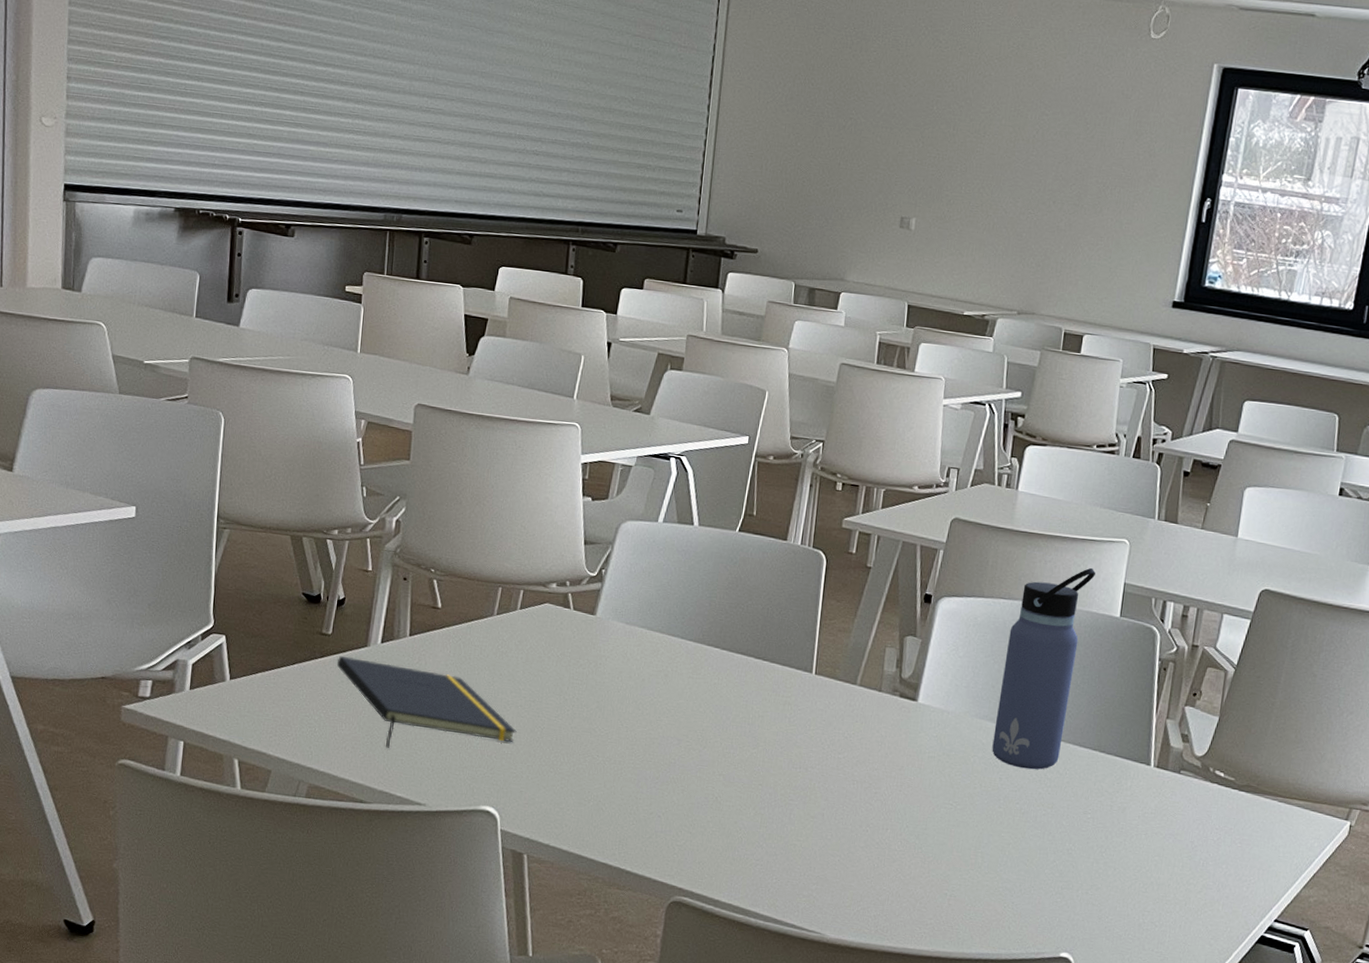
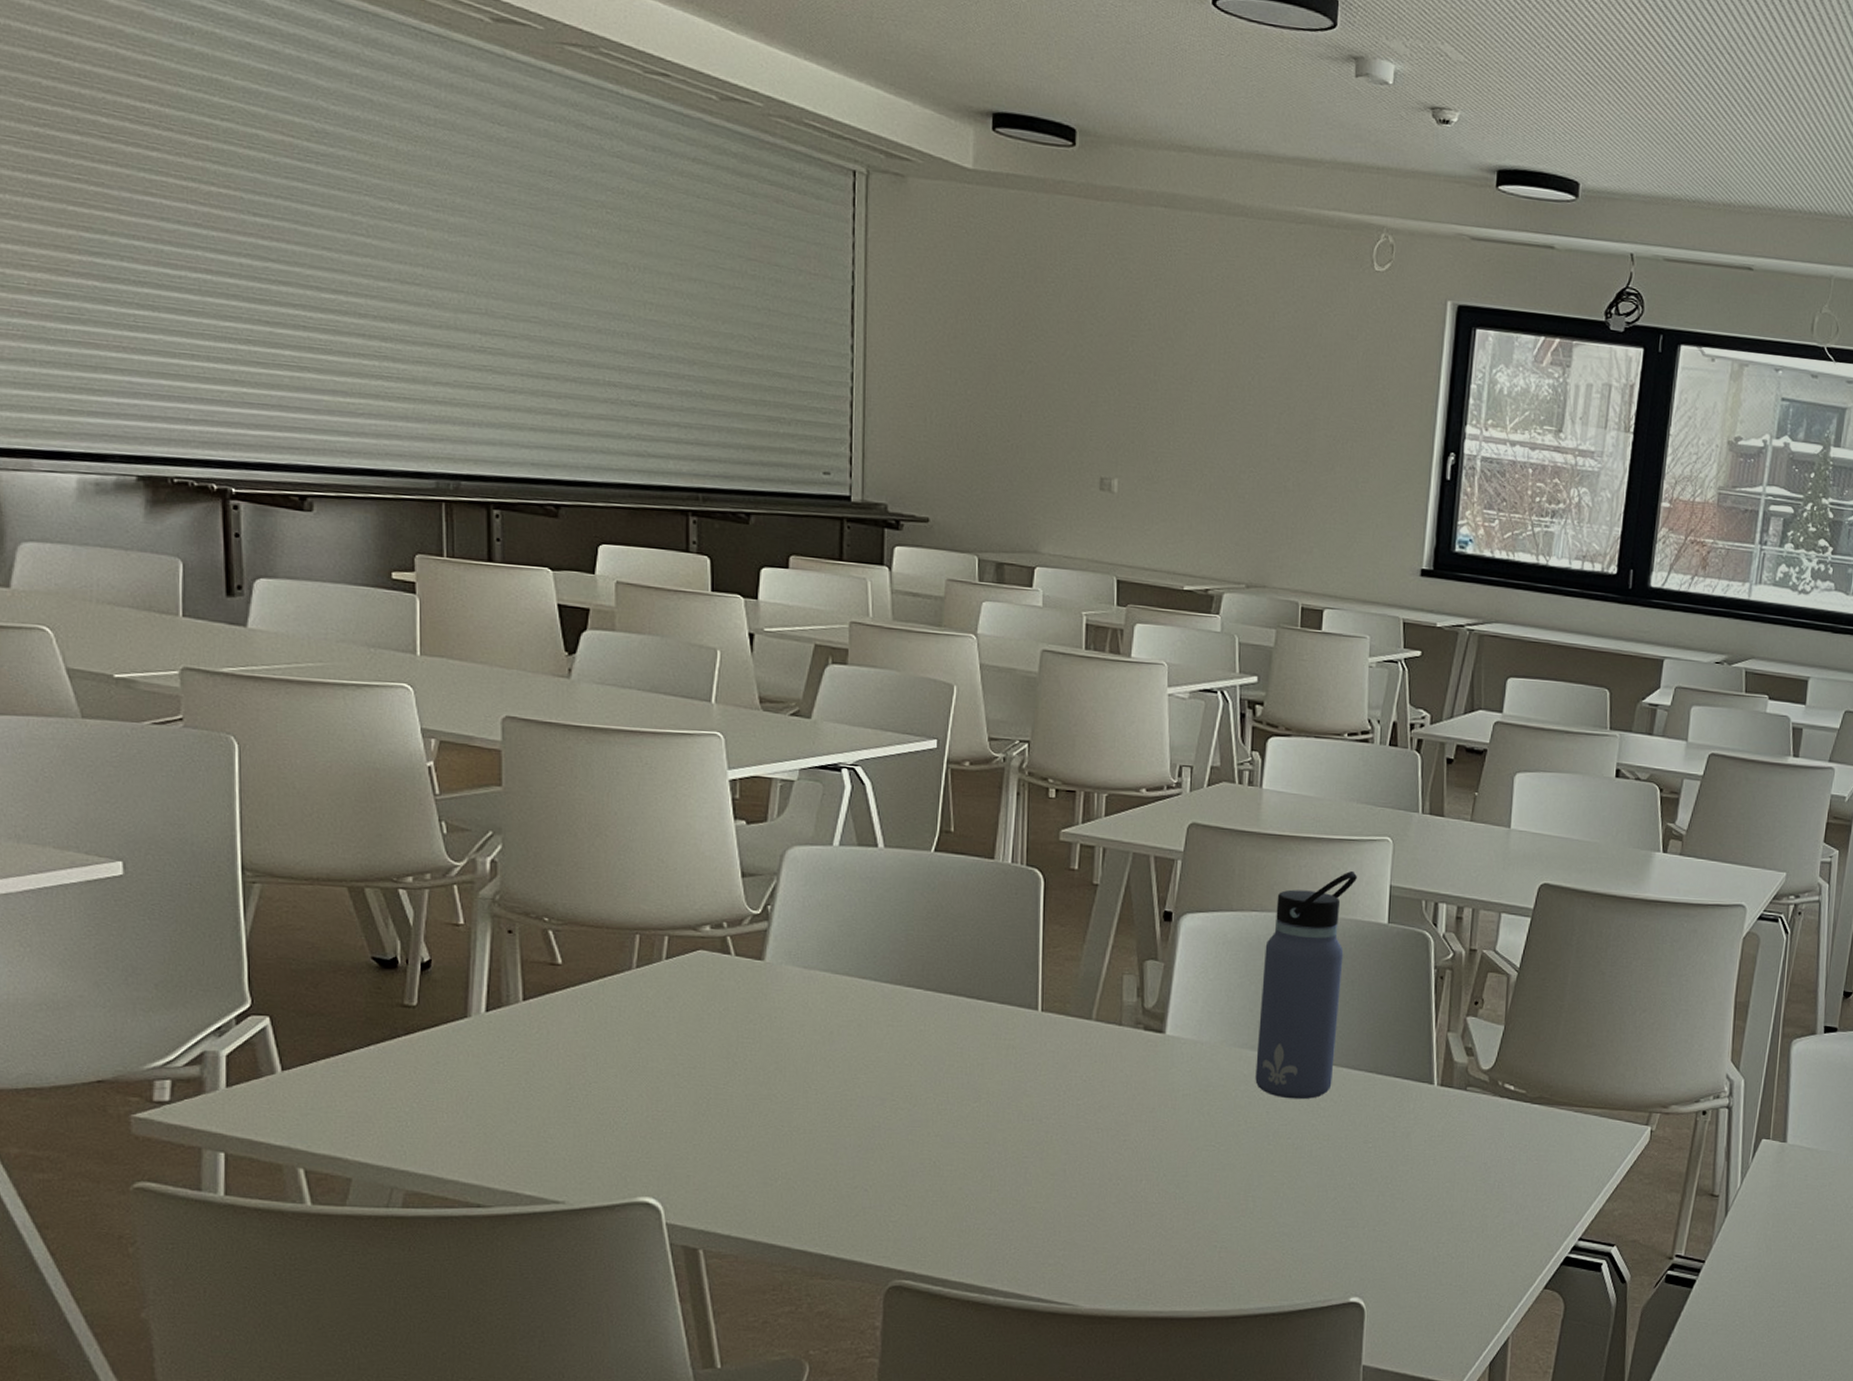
notepad: present [337,656,517,749] -> none [429,1031,676,1140]

